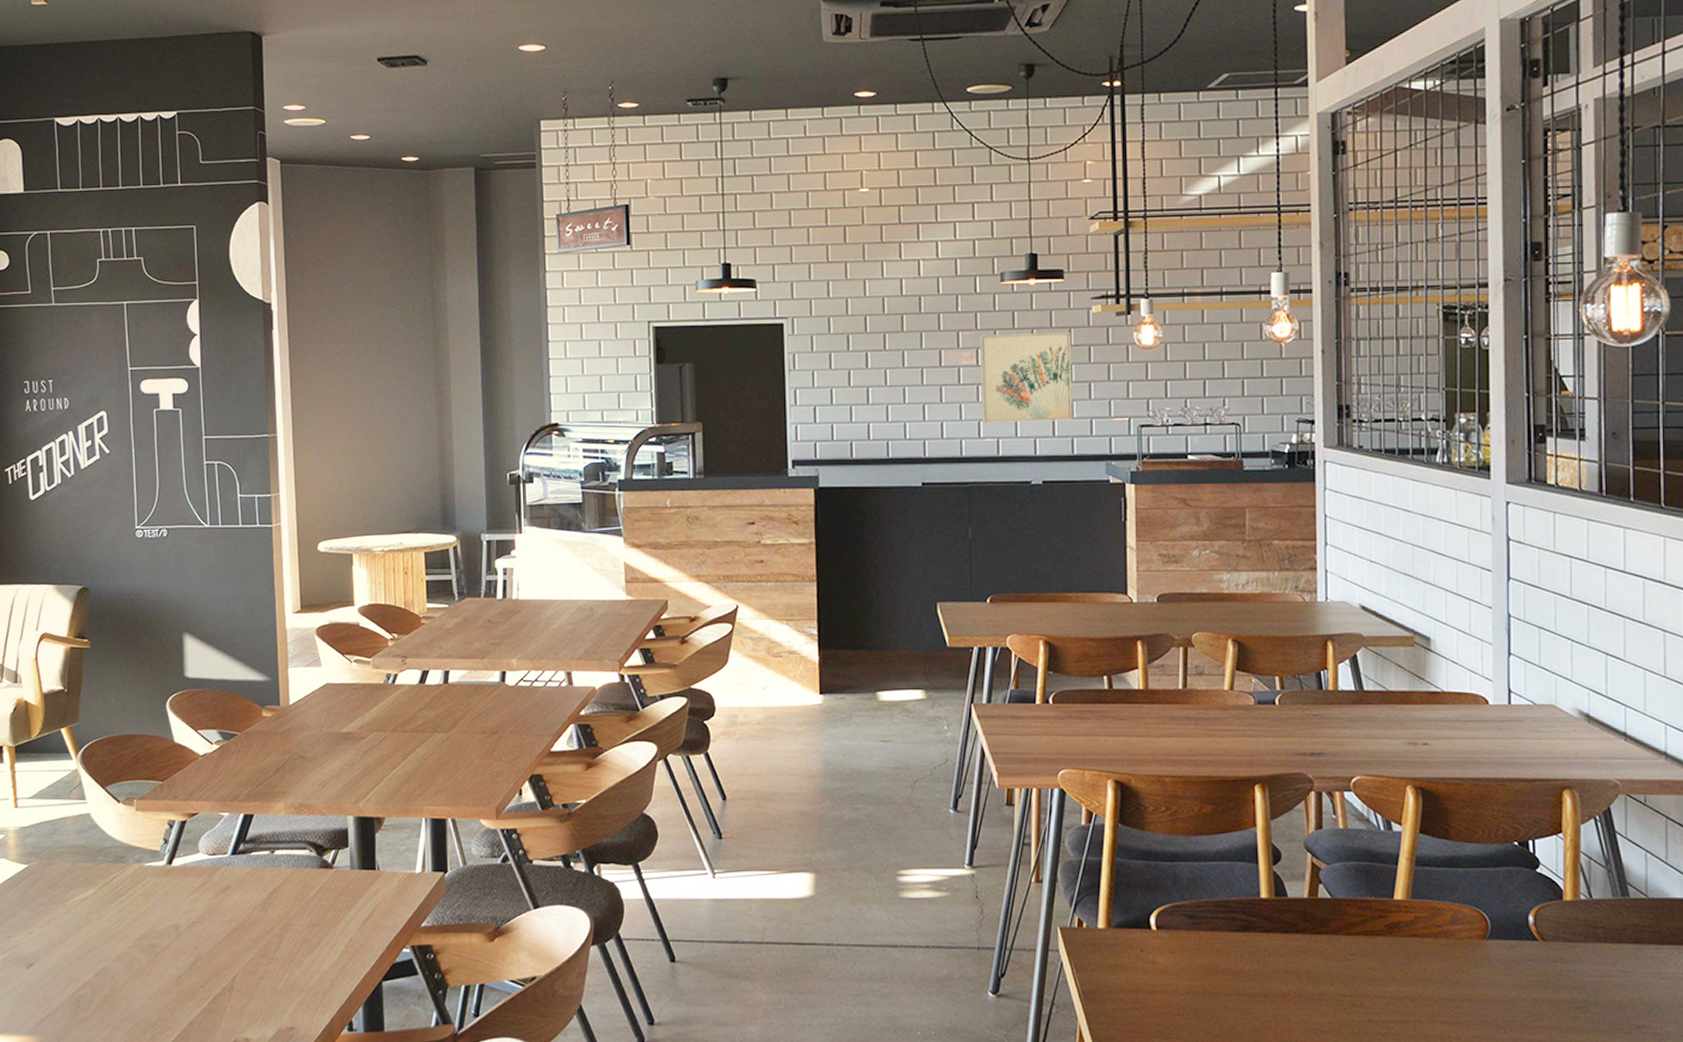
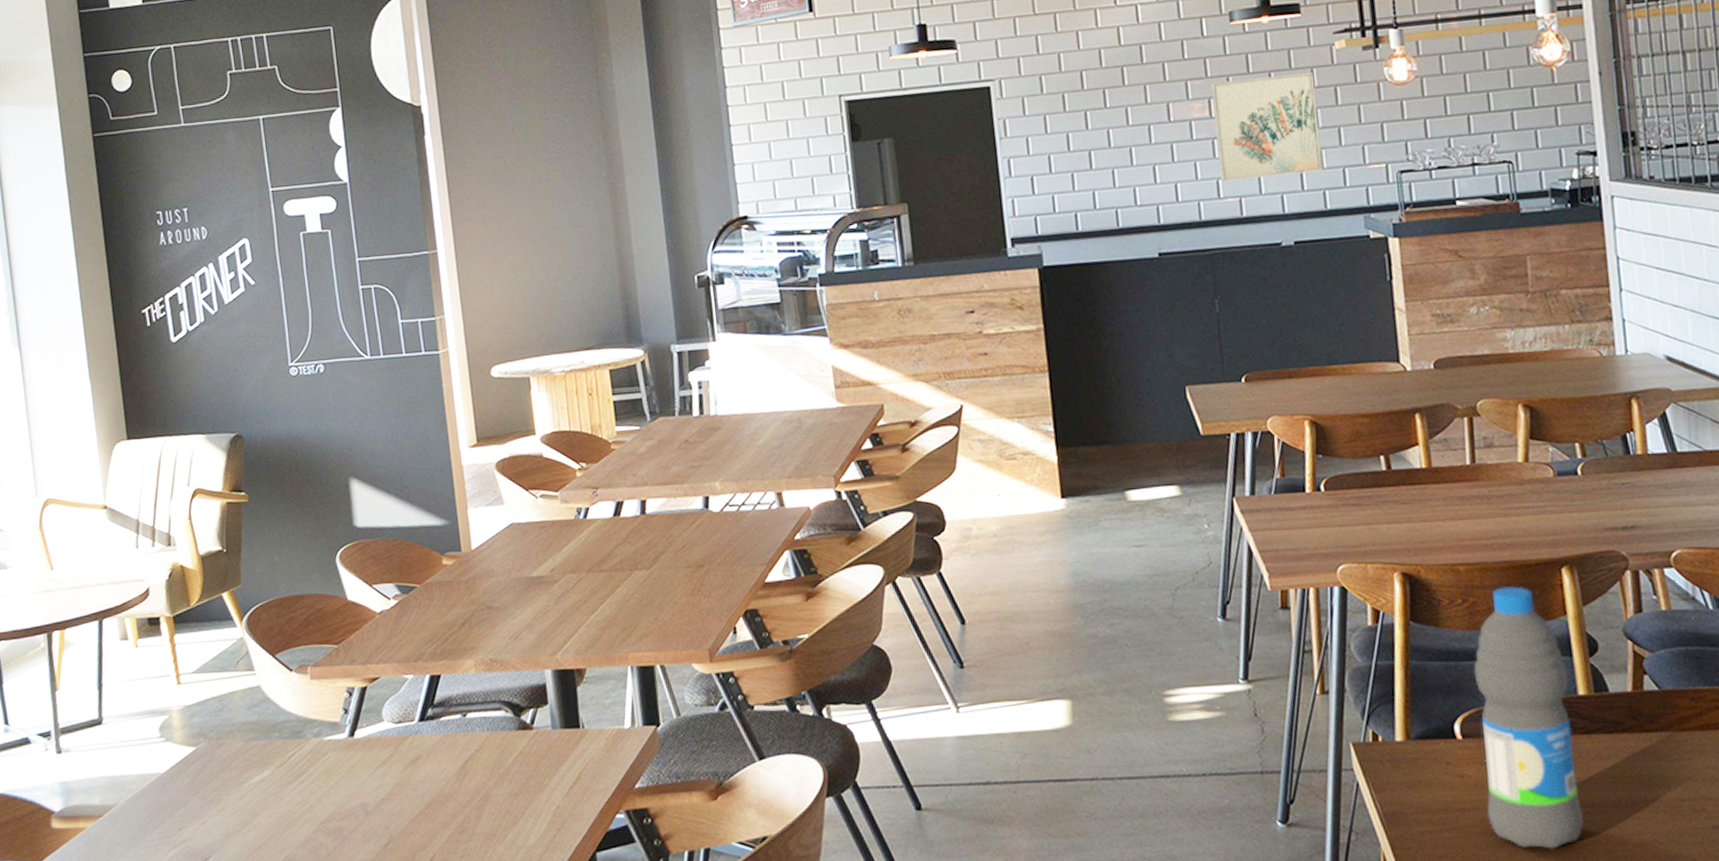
water bottle: none [1171,799,1258,1031] -> present [1473,586,1585,849]

